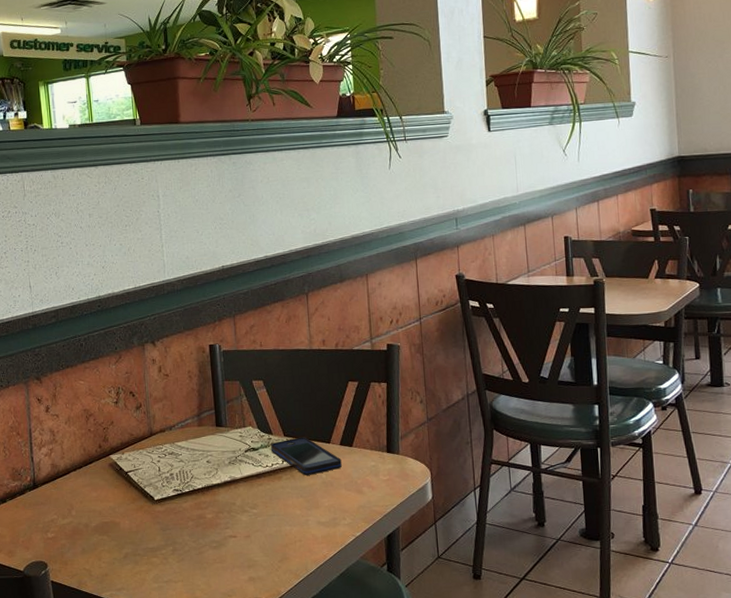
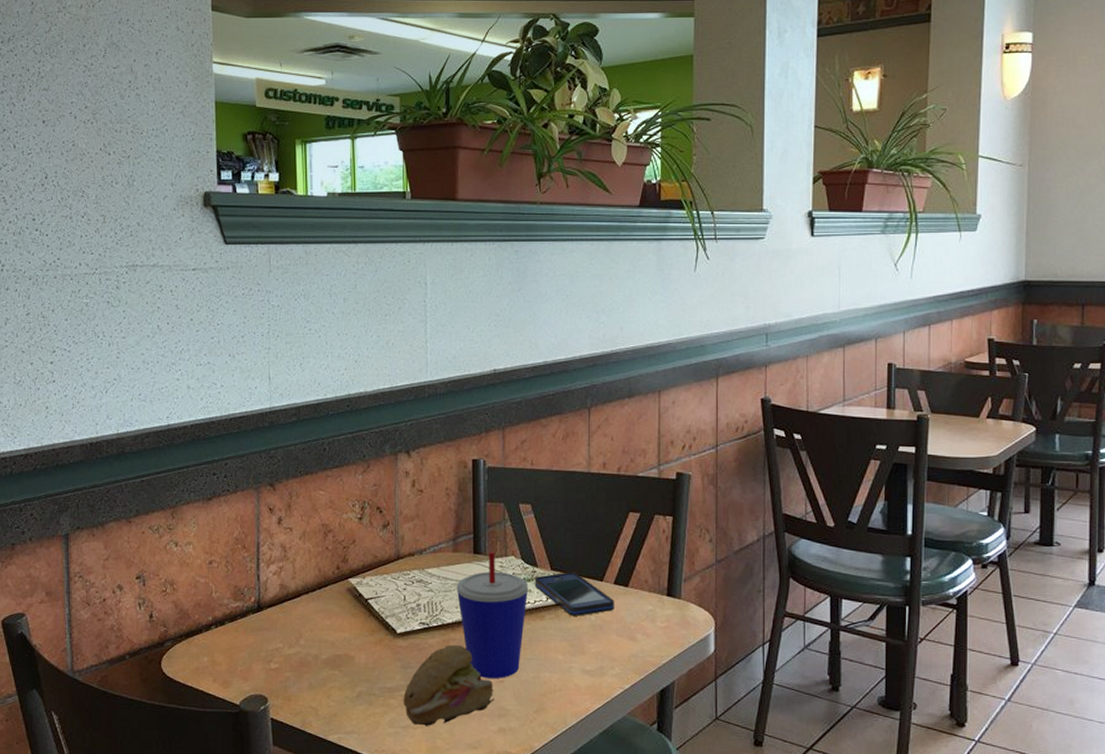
sandwich: none [164,507,243,580] -> present [403,644,495,726]
beverage cup: none [204,423,266,534] -> present [457,551,528,678]

